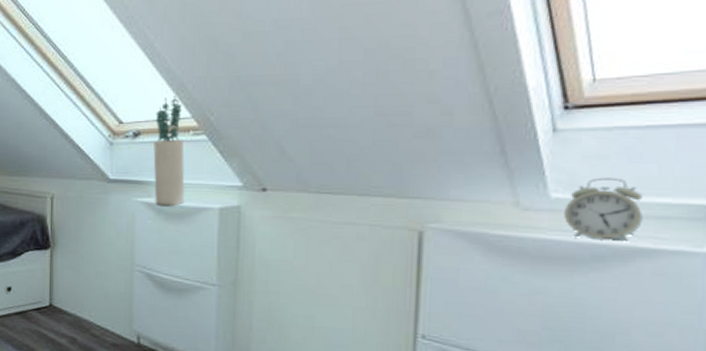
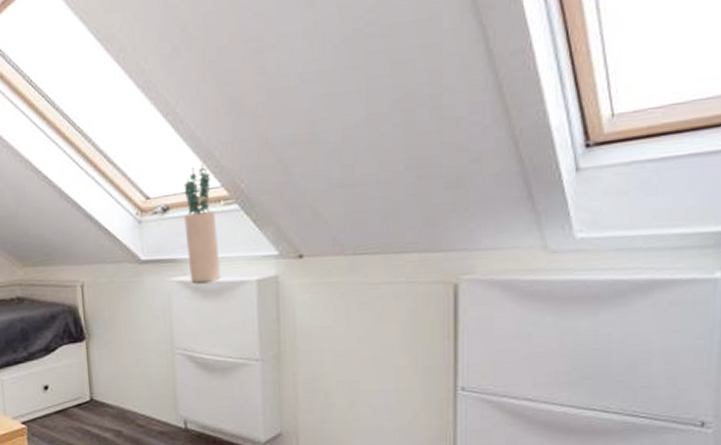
alarm clock: present [564,177,643,243] -> none [589,212,660,277]

